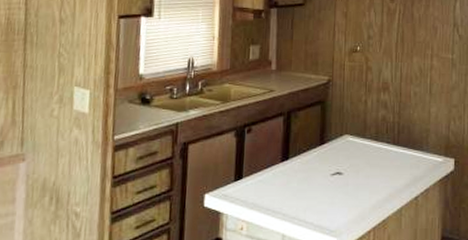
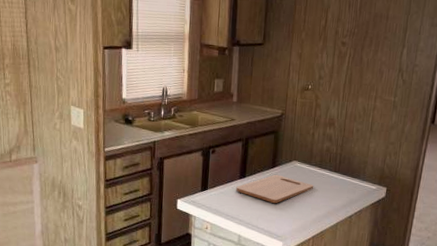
cutting board: none [277,153,371,189] -> present [236,174,314,203]

